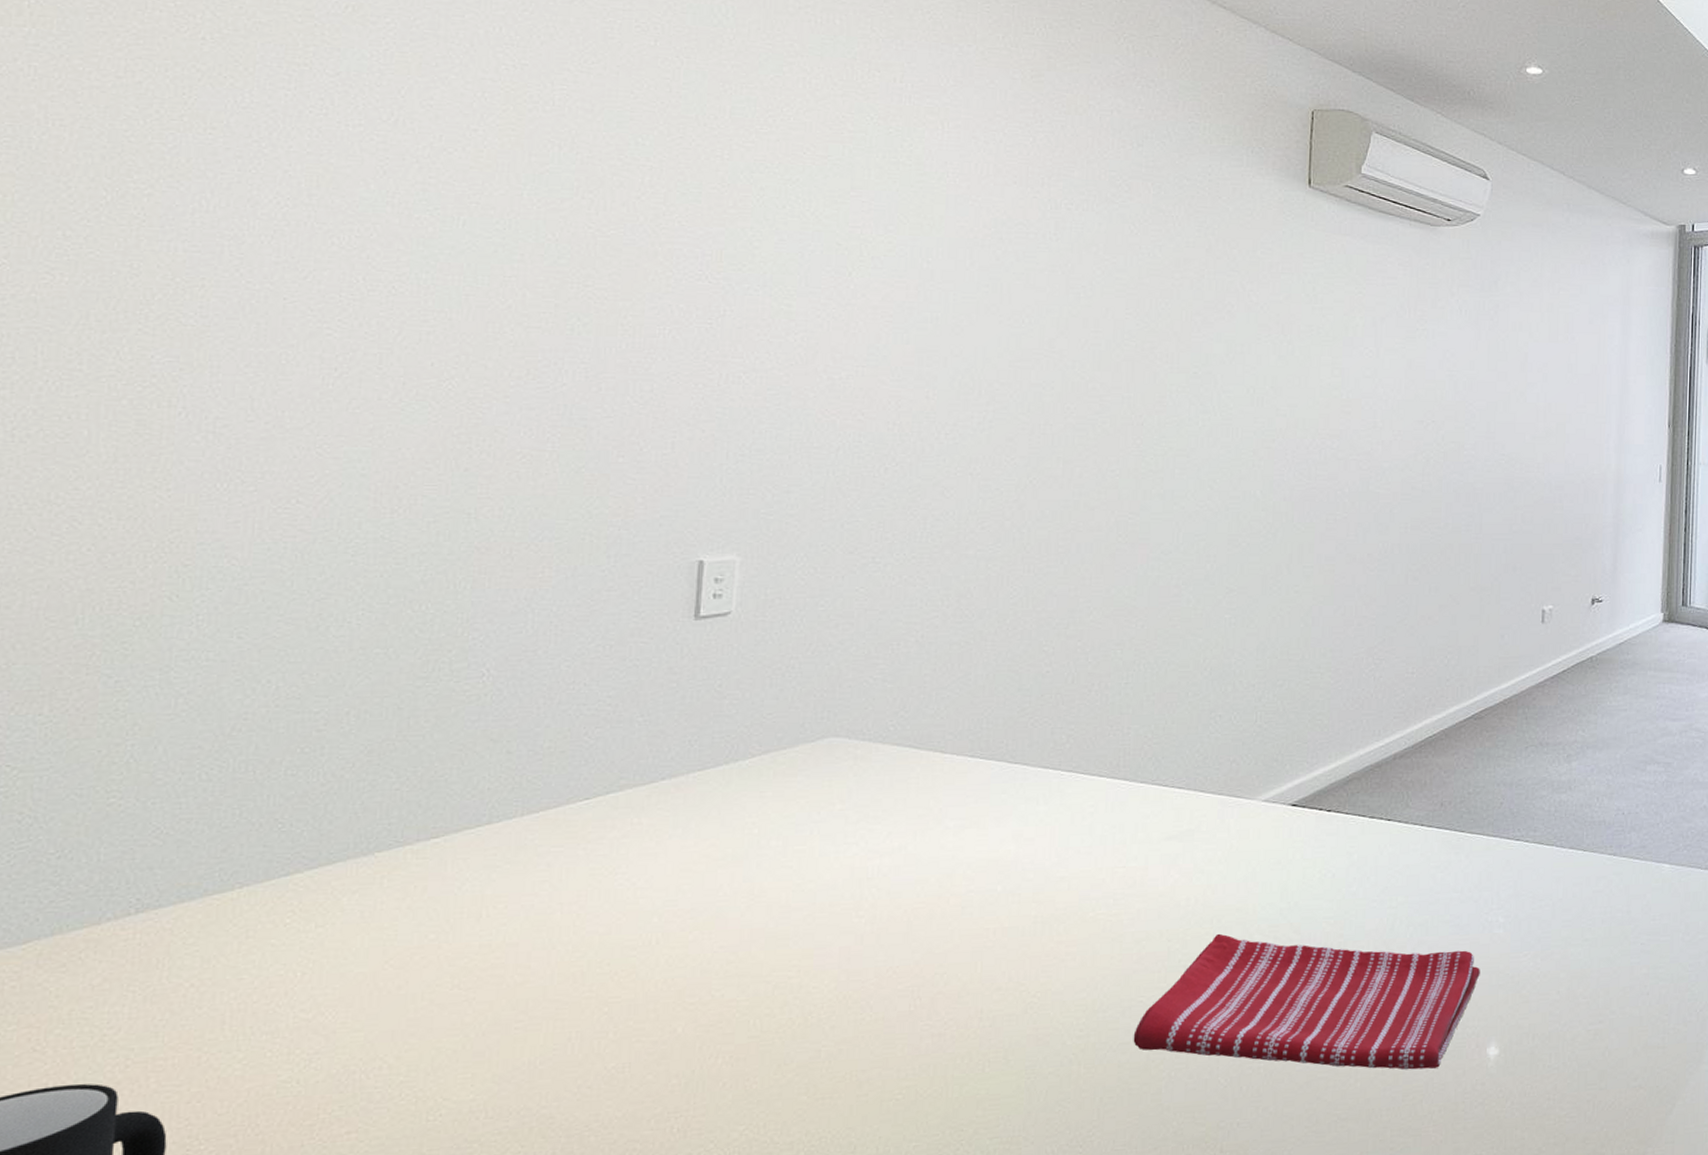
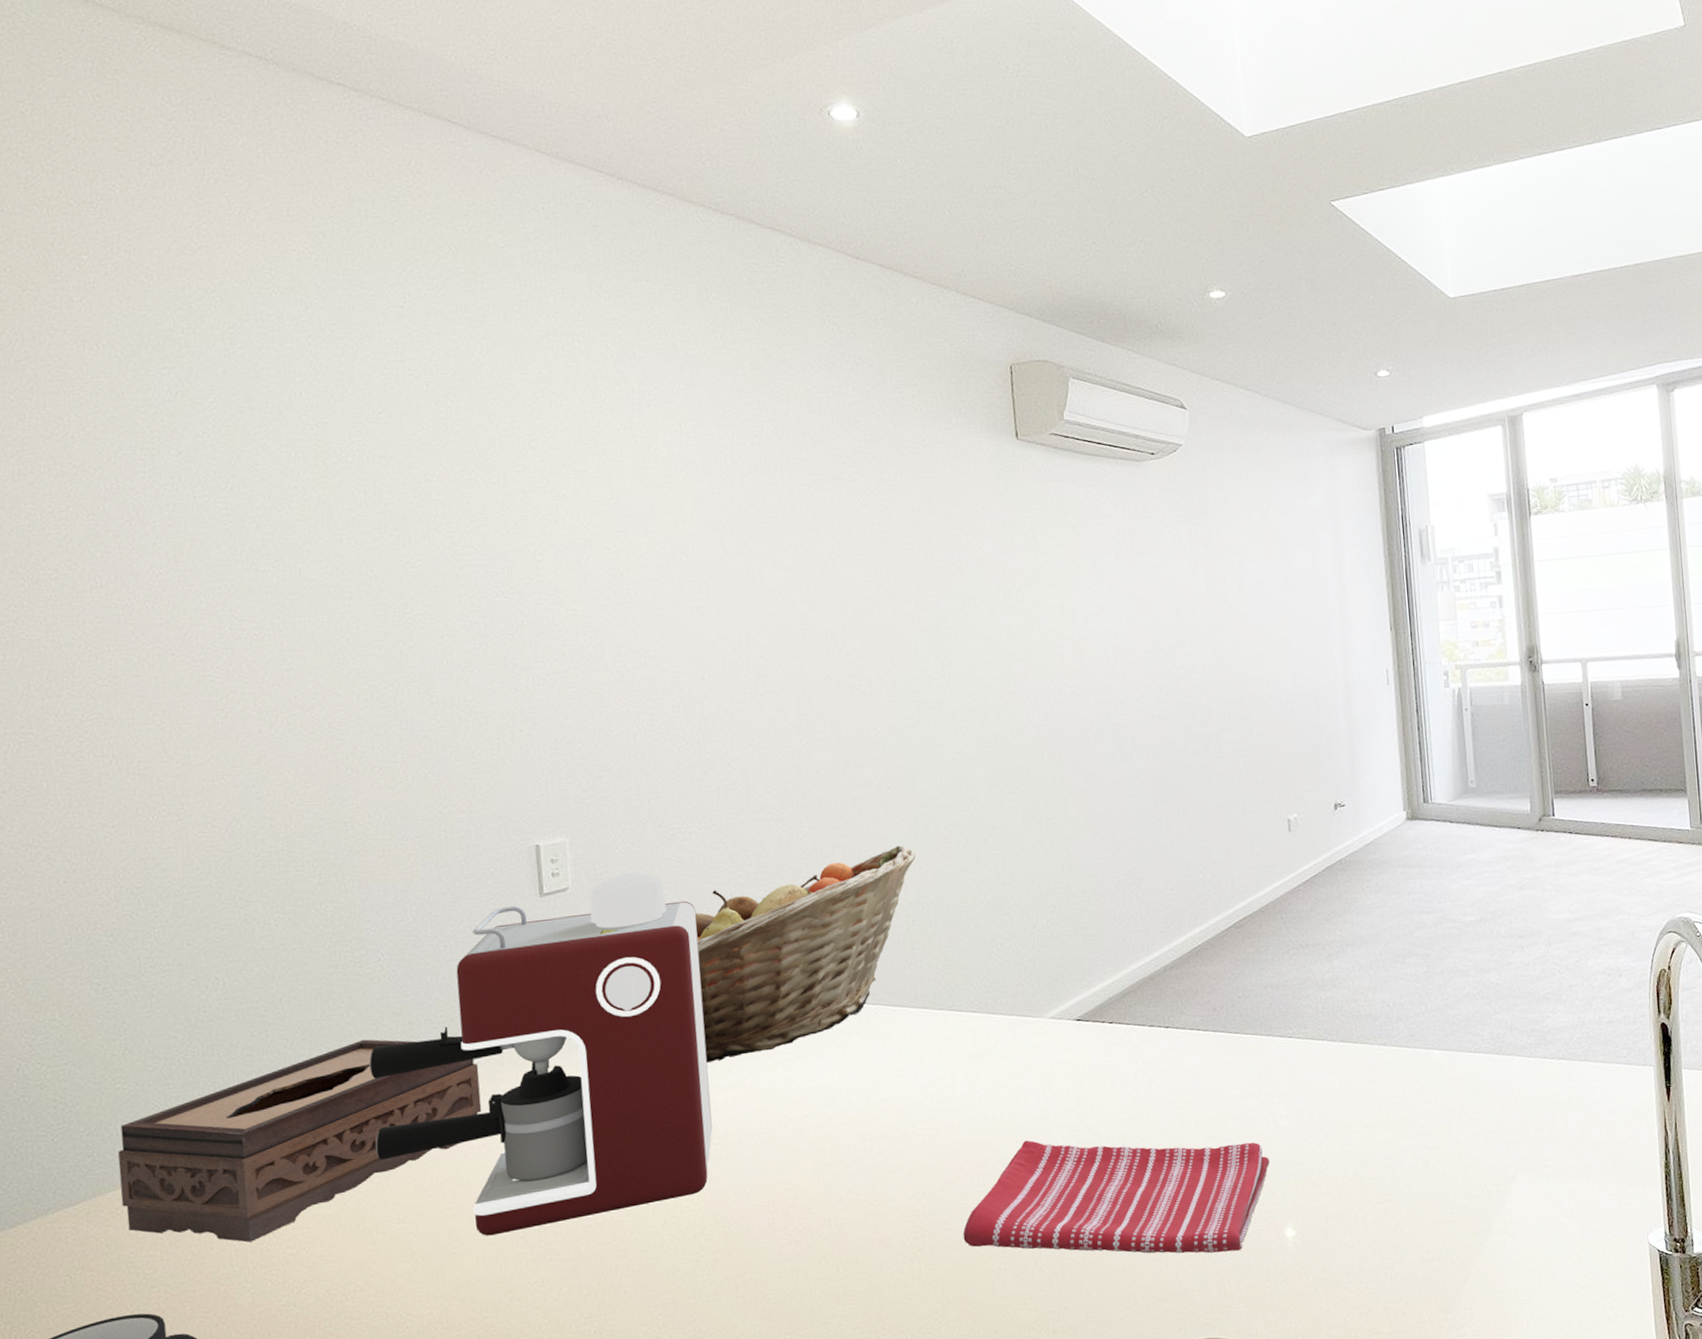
tissue box: none [88,767,586,1002] -> present [118,1039,482,1242]
coffee maker: none [438,601,879,1010] -> present [369,872,713,1236]
fruit basket: none [863,599,1139,823] -> present [695,845,916,1063]

